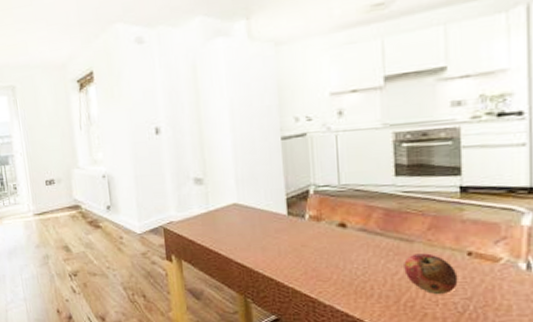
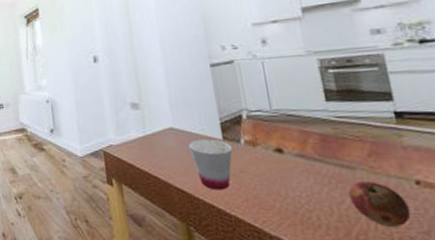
cup: none [252,213,296,264] -> present [188,138,233,190]

